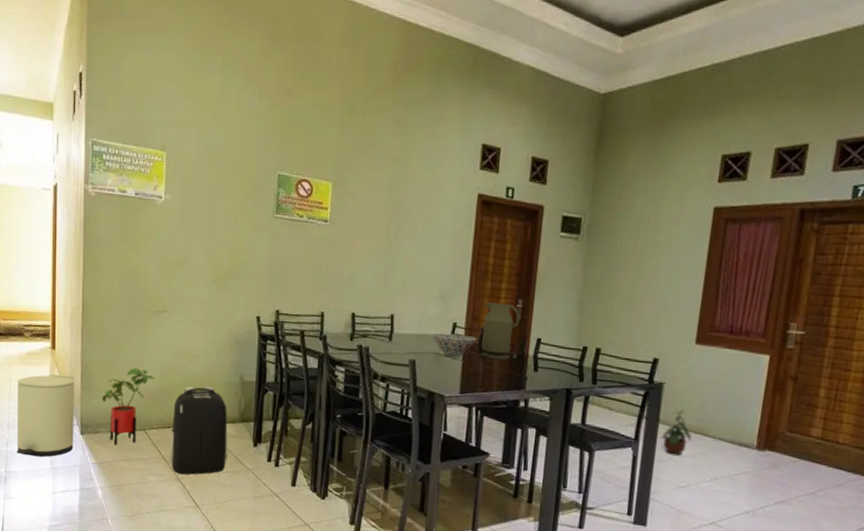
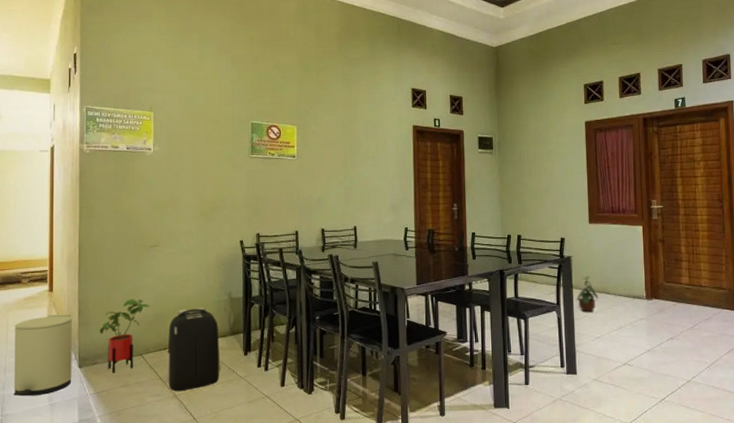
bowl: present [431,332,477,358] -> none [388,236,425,256]
water jug: present [480,302,520,360] -> none [428,208,456,253]

